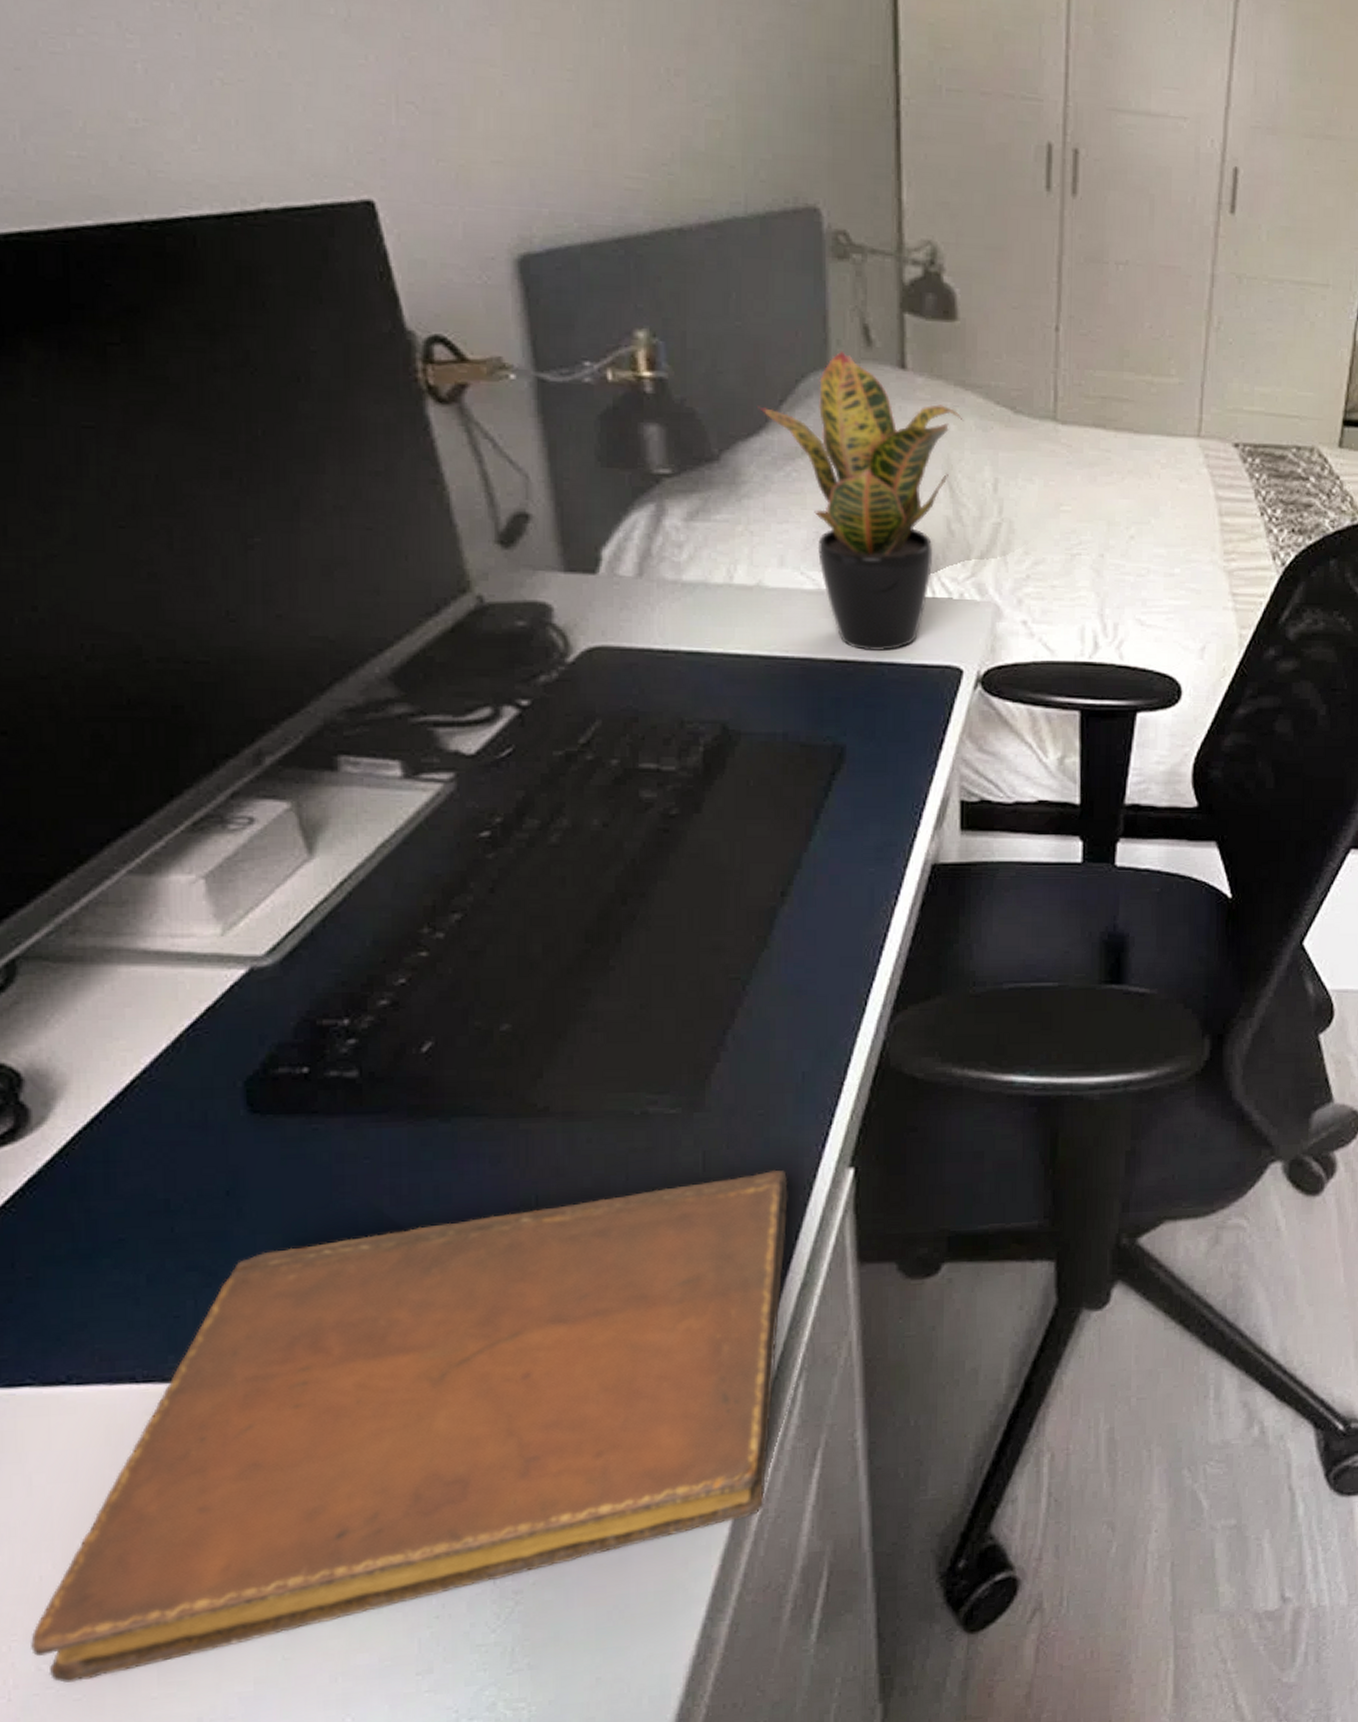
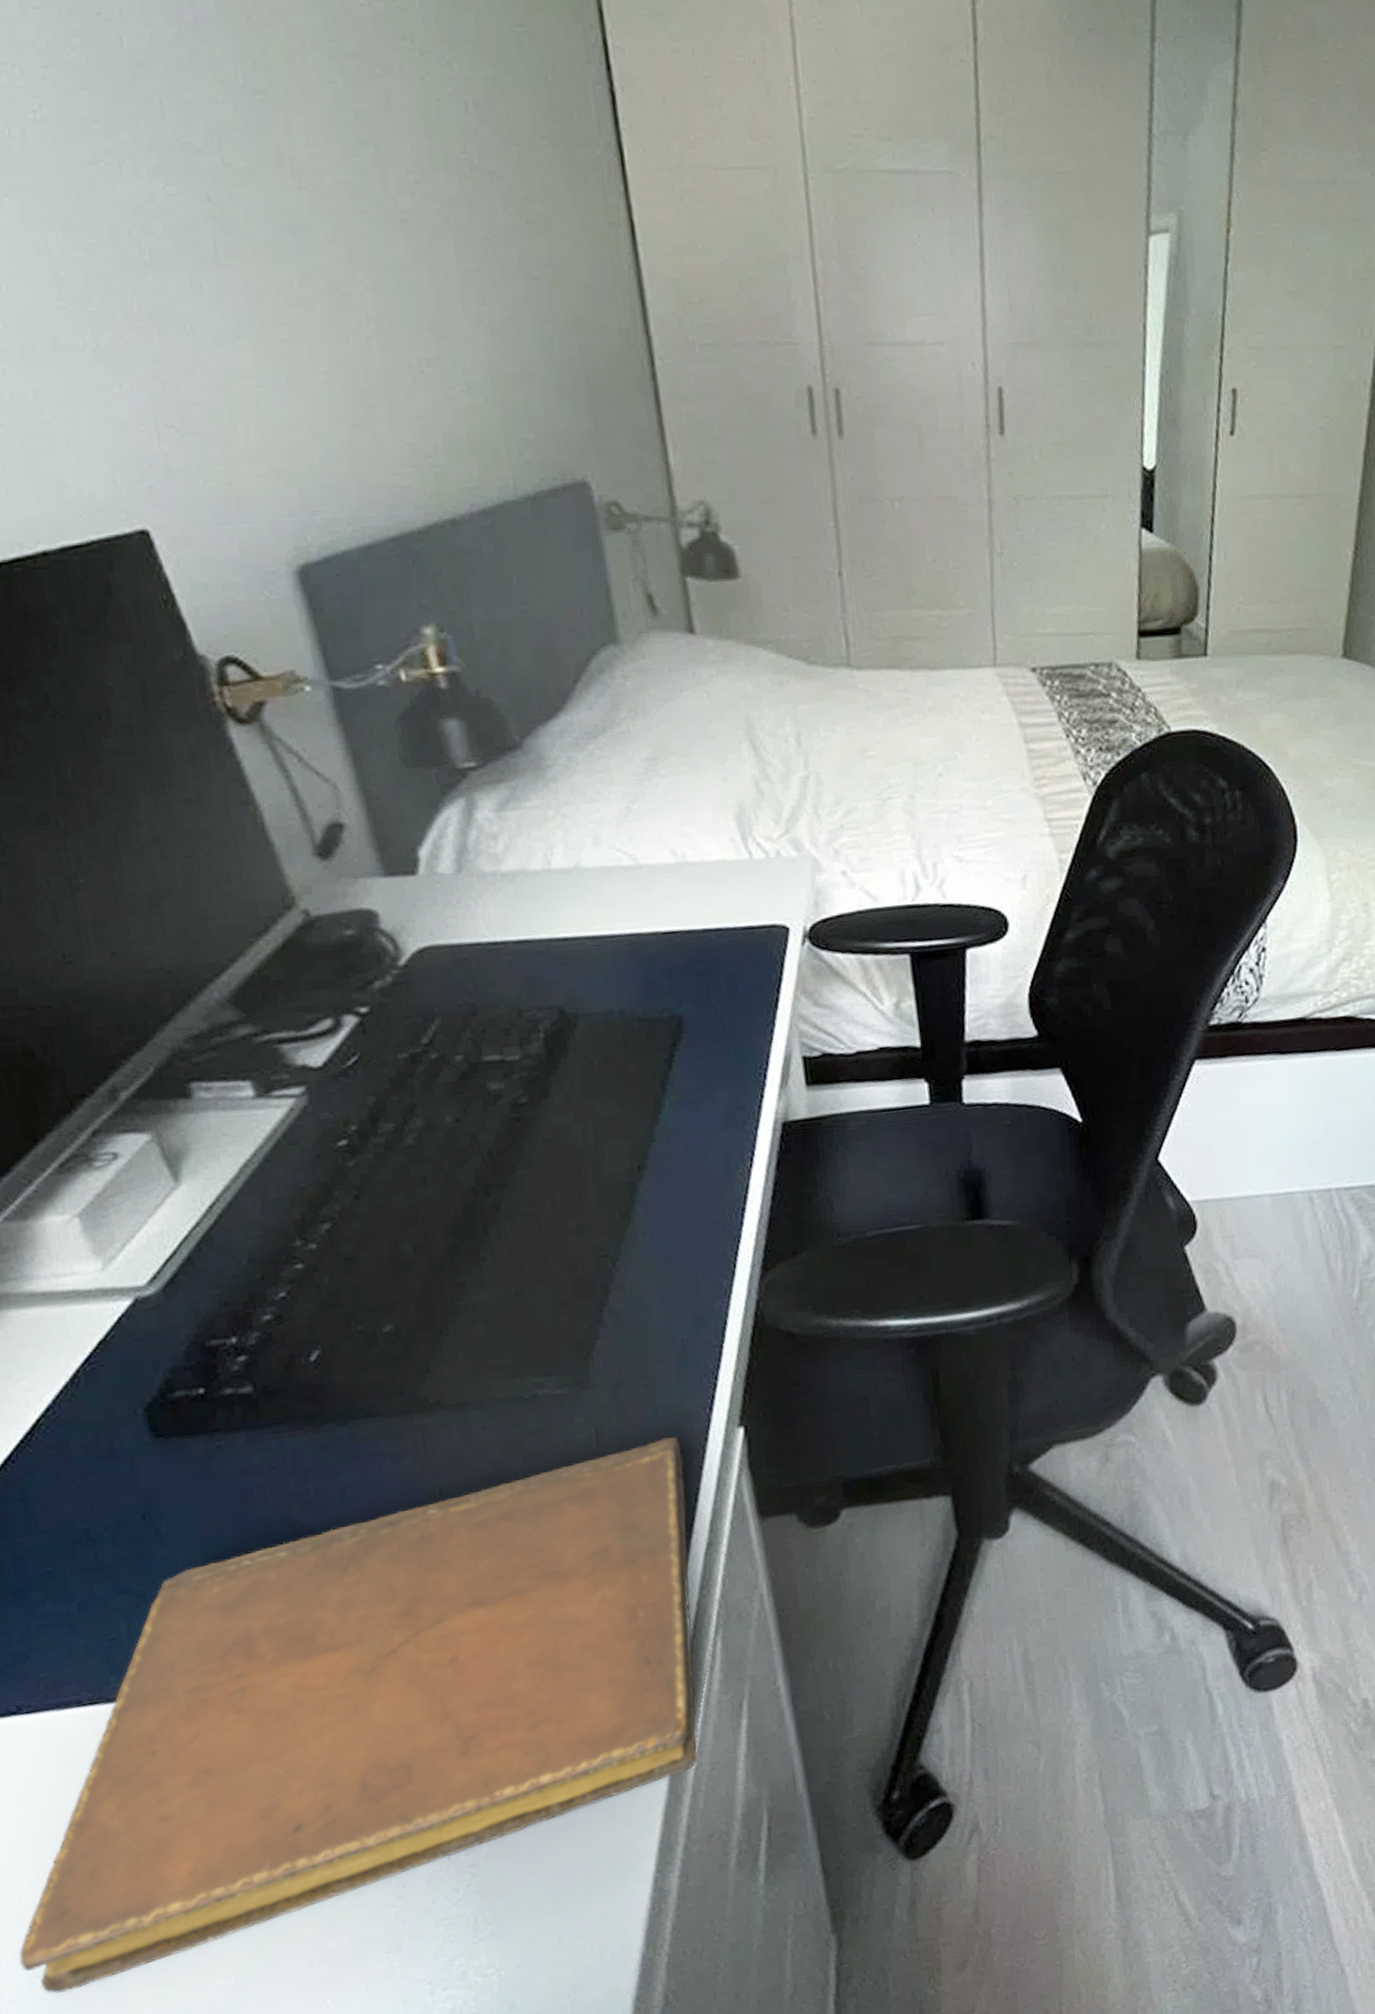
potted plant: present [758,351,963,652] -> none [553,623,758,920]

